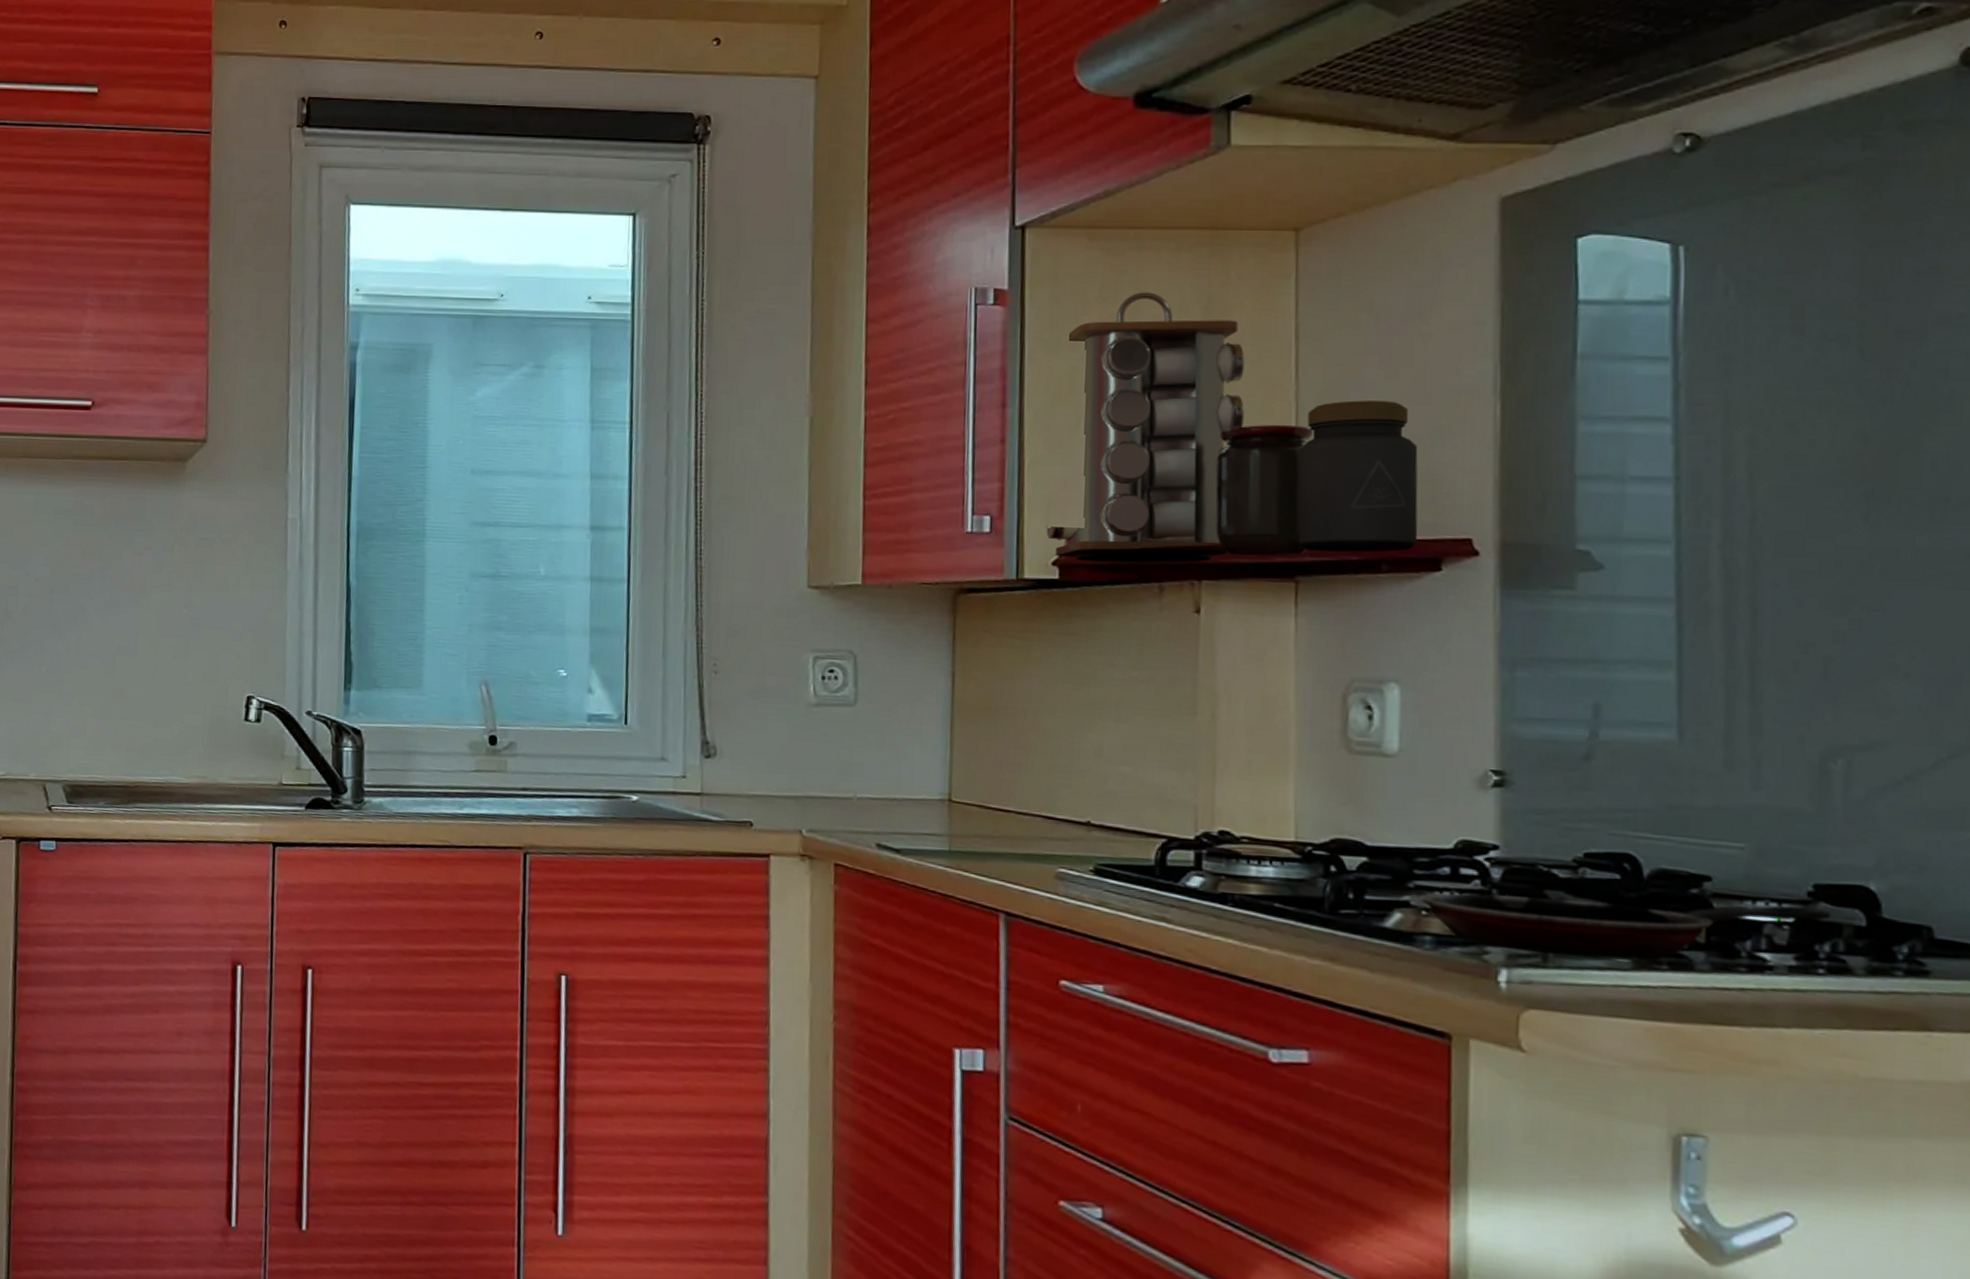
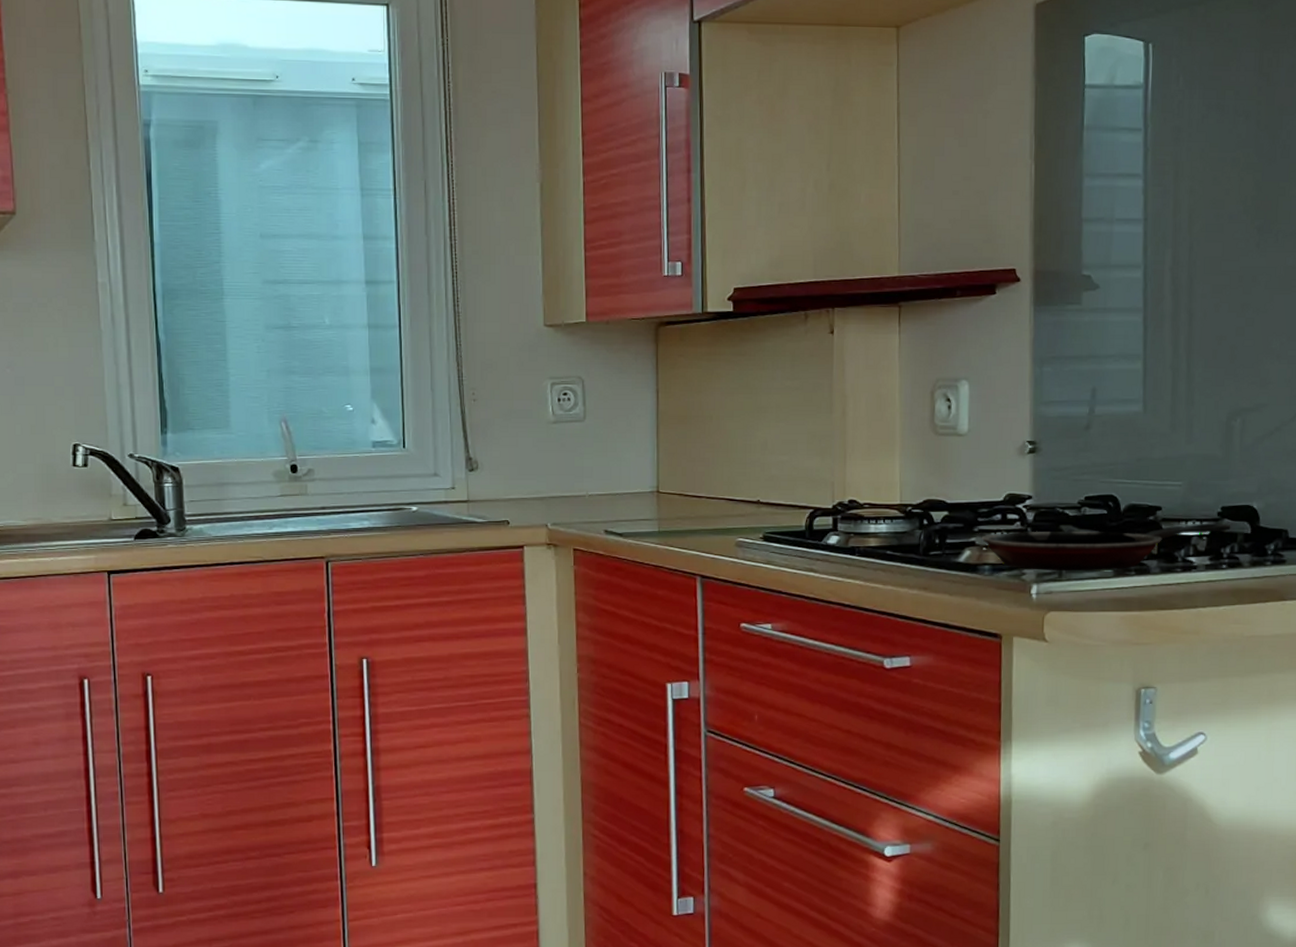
spice rack: present [1046,292,1245,564] -> none [722,77,863,297]
jar: present [1215,424,1314,557] -> none [843,183,911,288]
jar: present [1297,400,1418,553] -> none [900,164,981,283]

